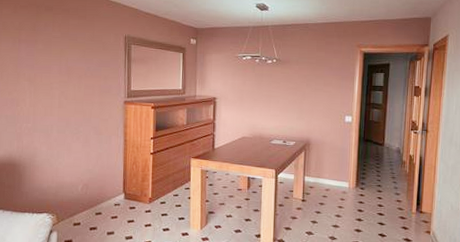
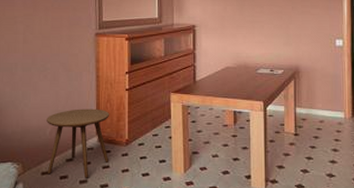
side table: none [78,169,135,230] -> present [47,108,109,178]

